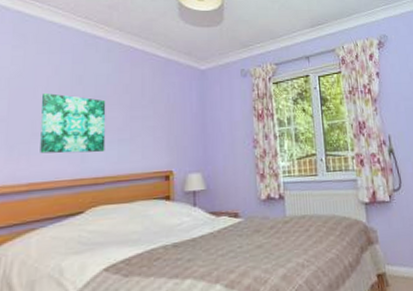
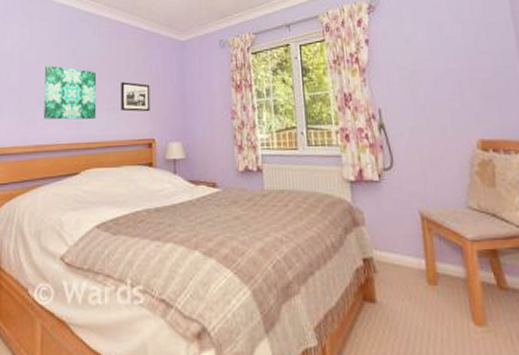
picture frame: none [134,111,168,143] -> present [121,82,150,112]

